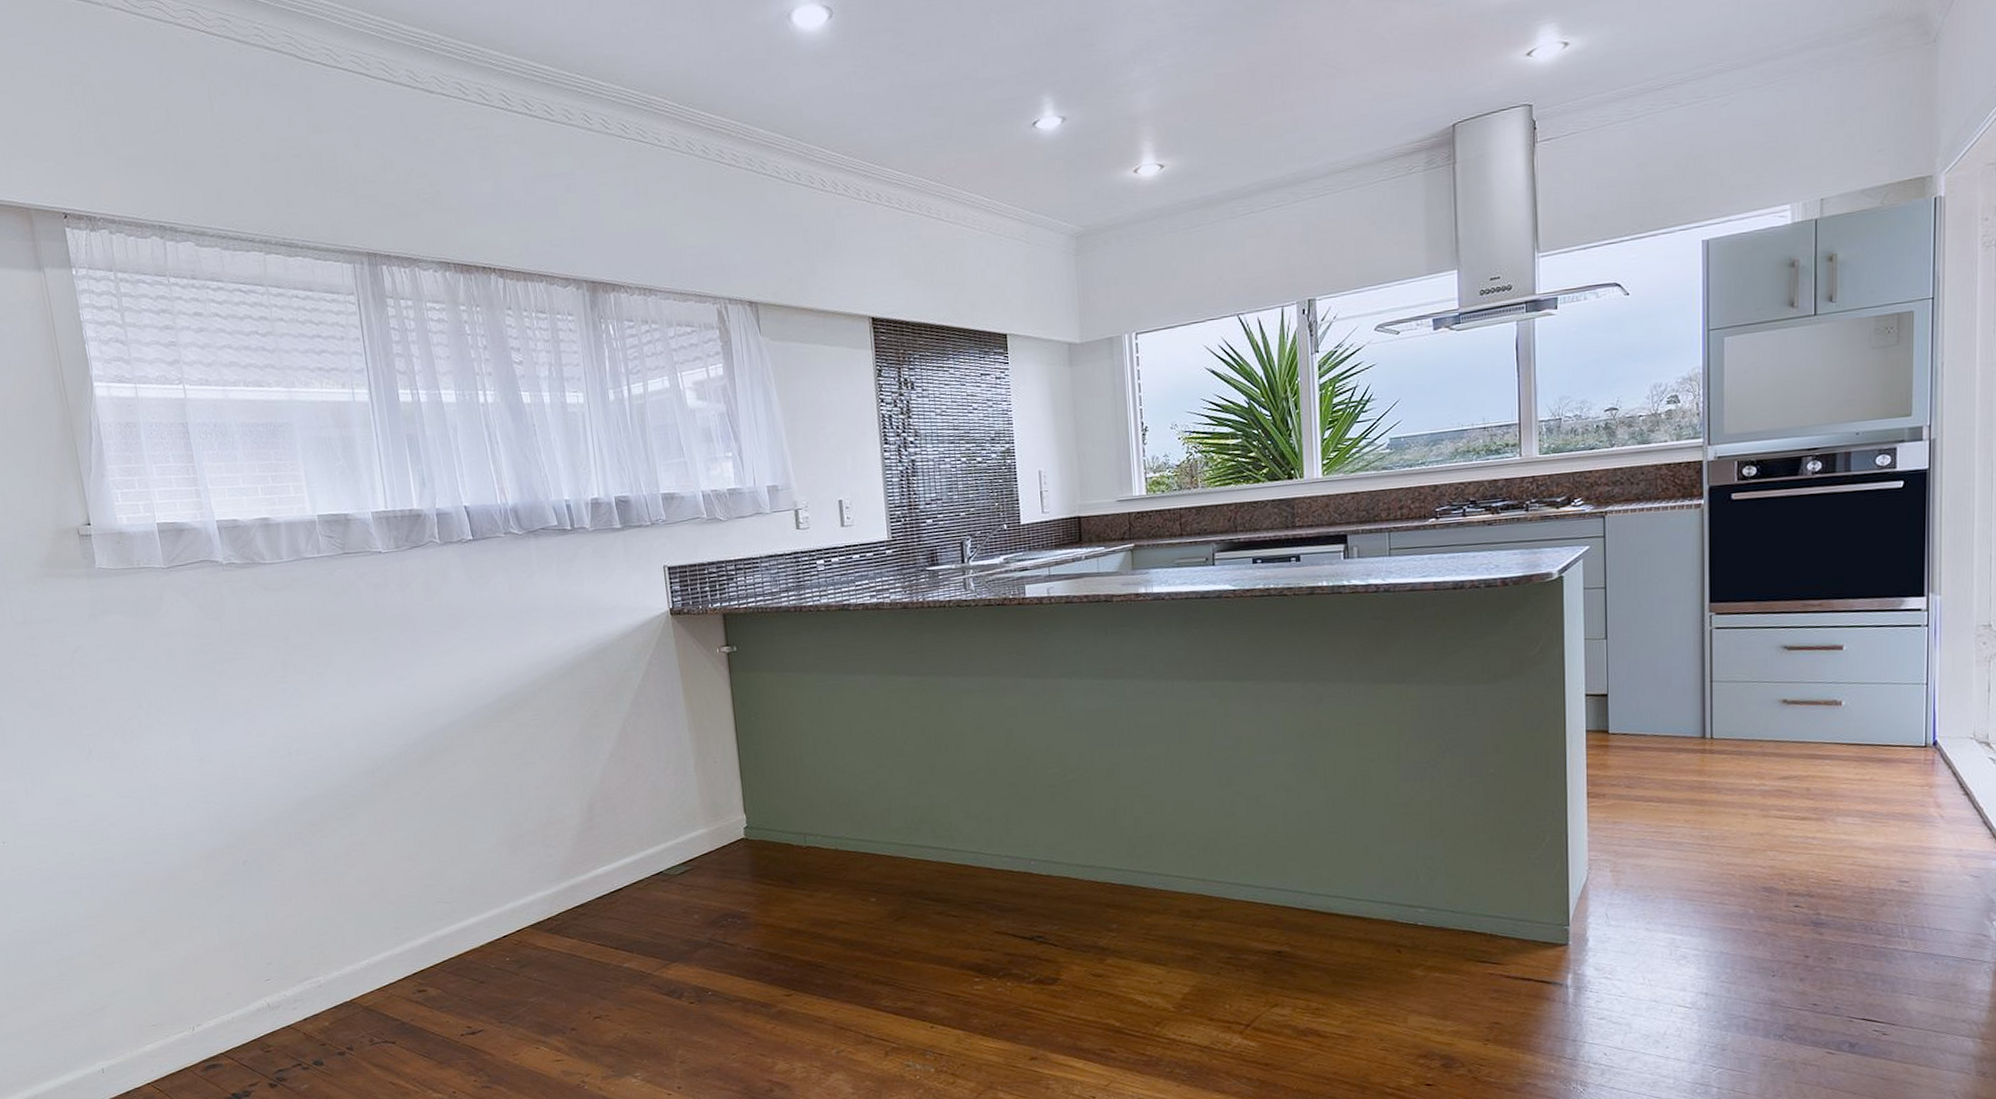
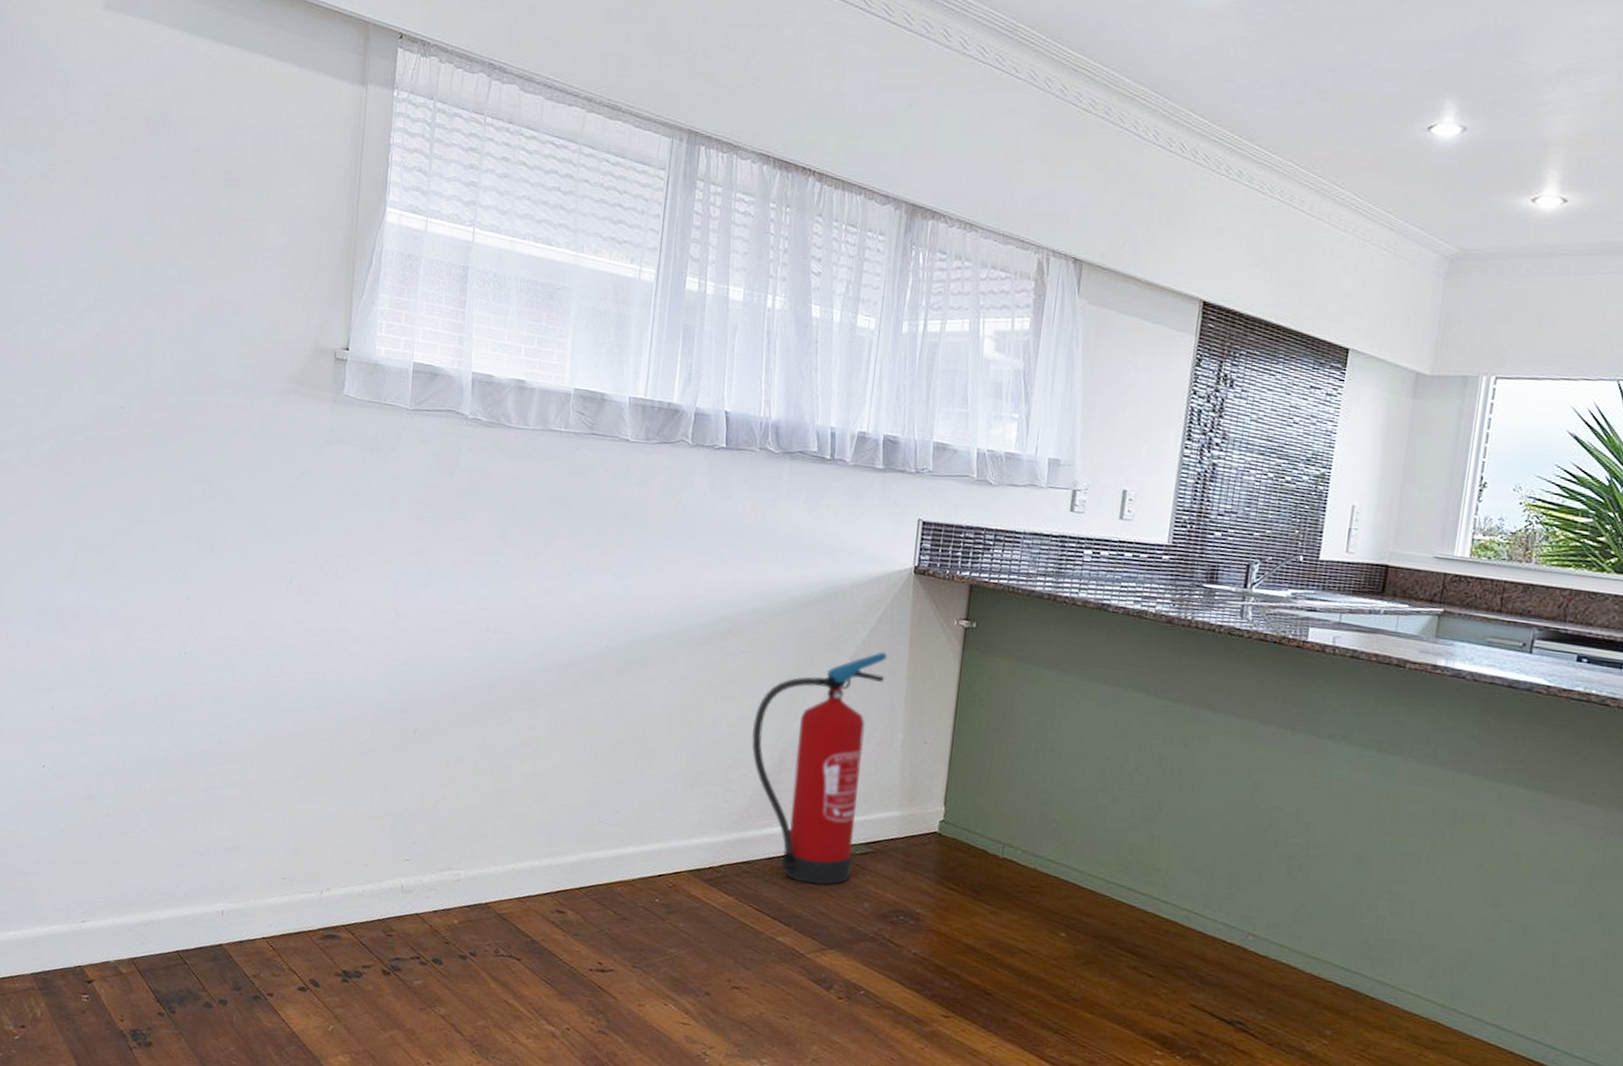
fire extinguisher: none [556,691,677,911] -> present [751,652,888,885]

